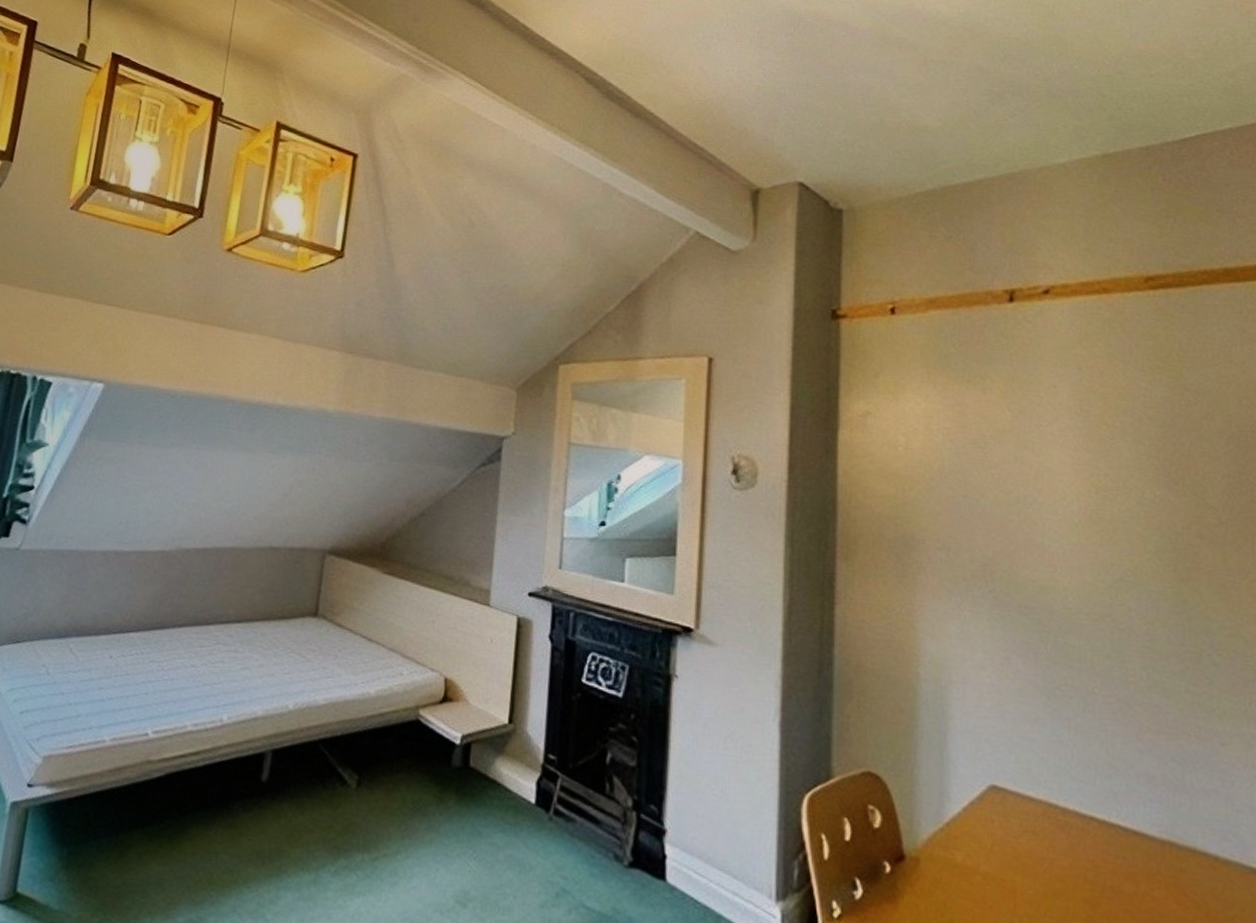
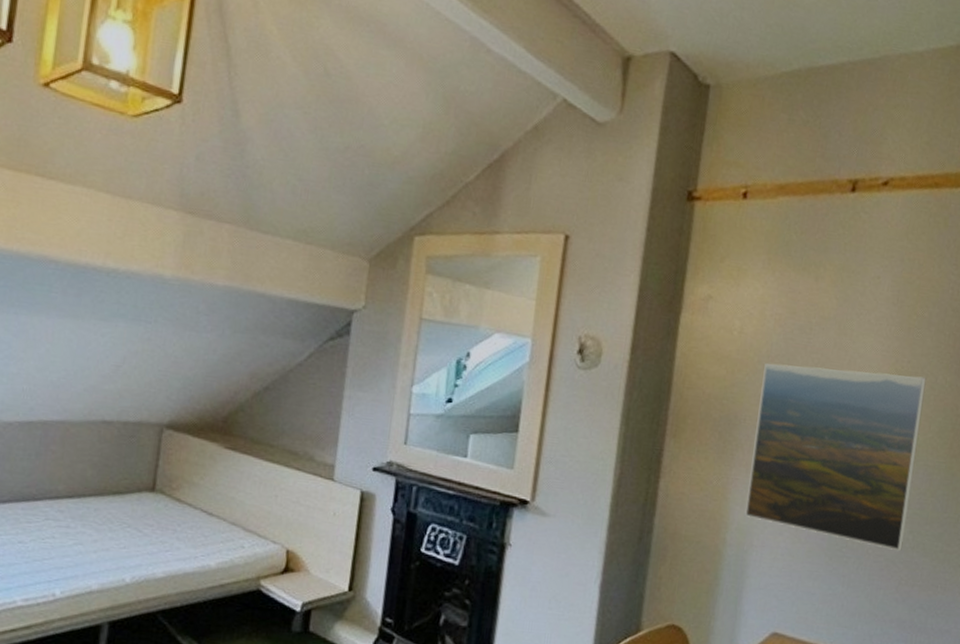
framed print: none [938,479,1137,692] -> present [745,363,927,552]

